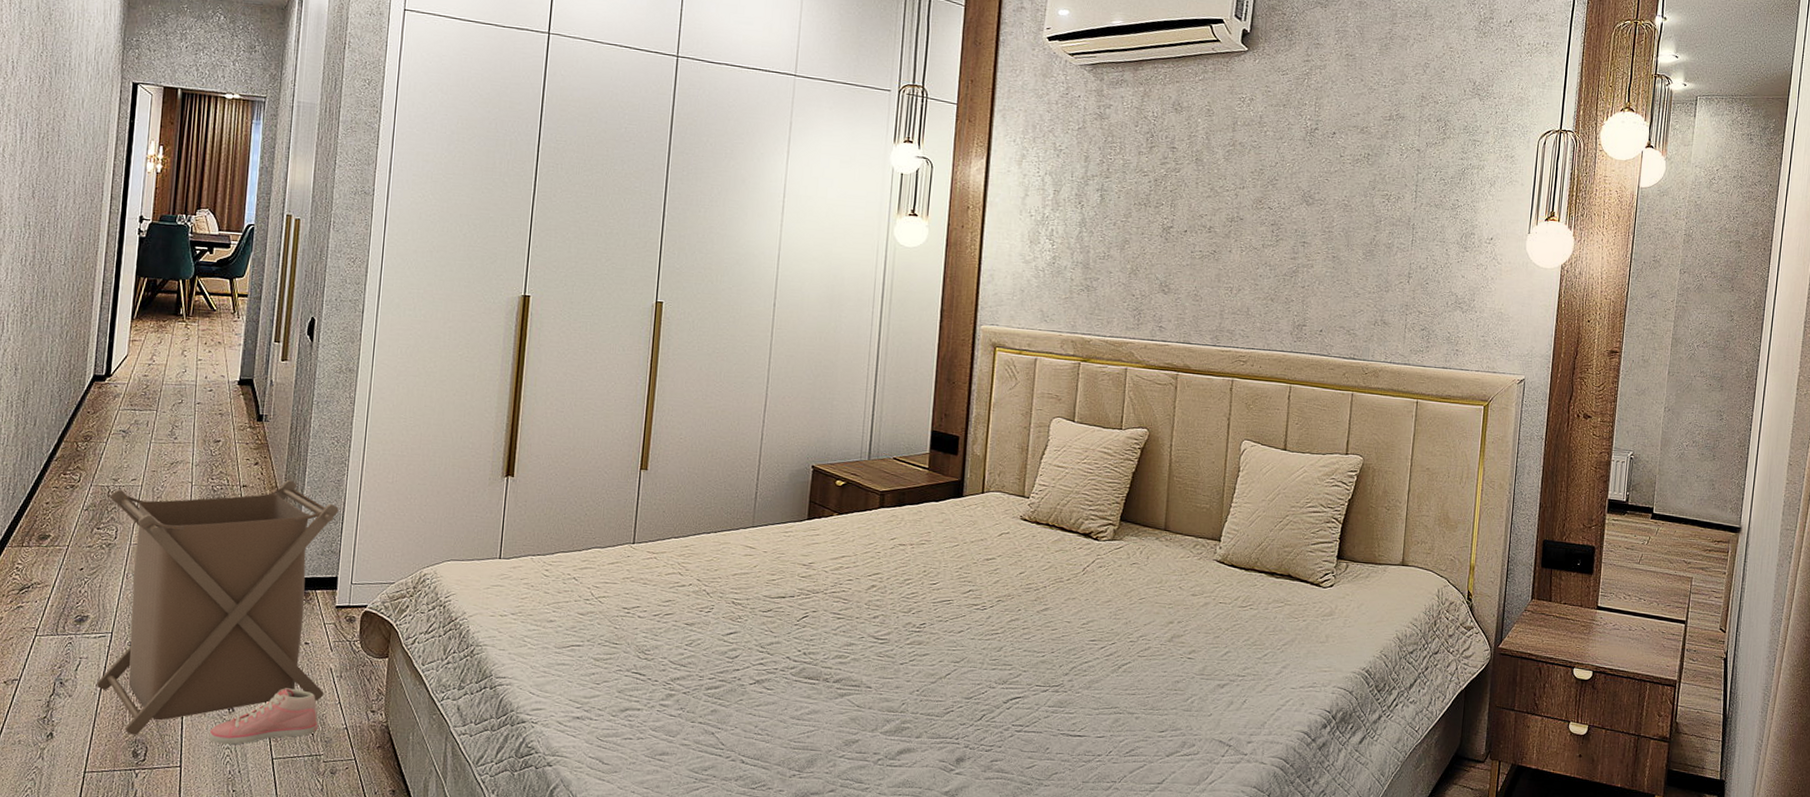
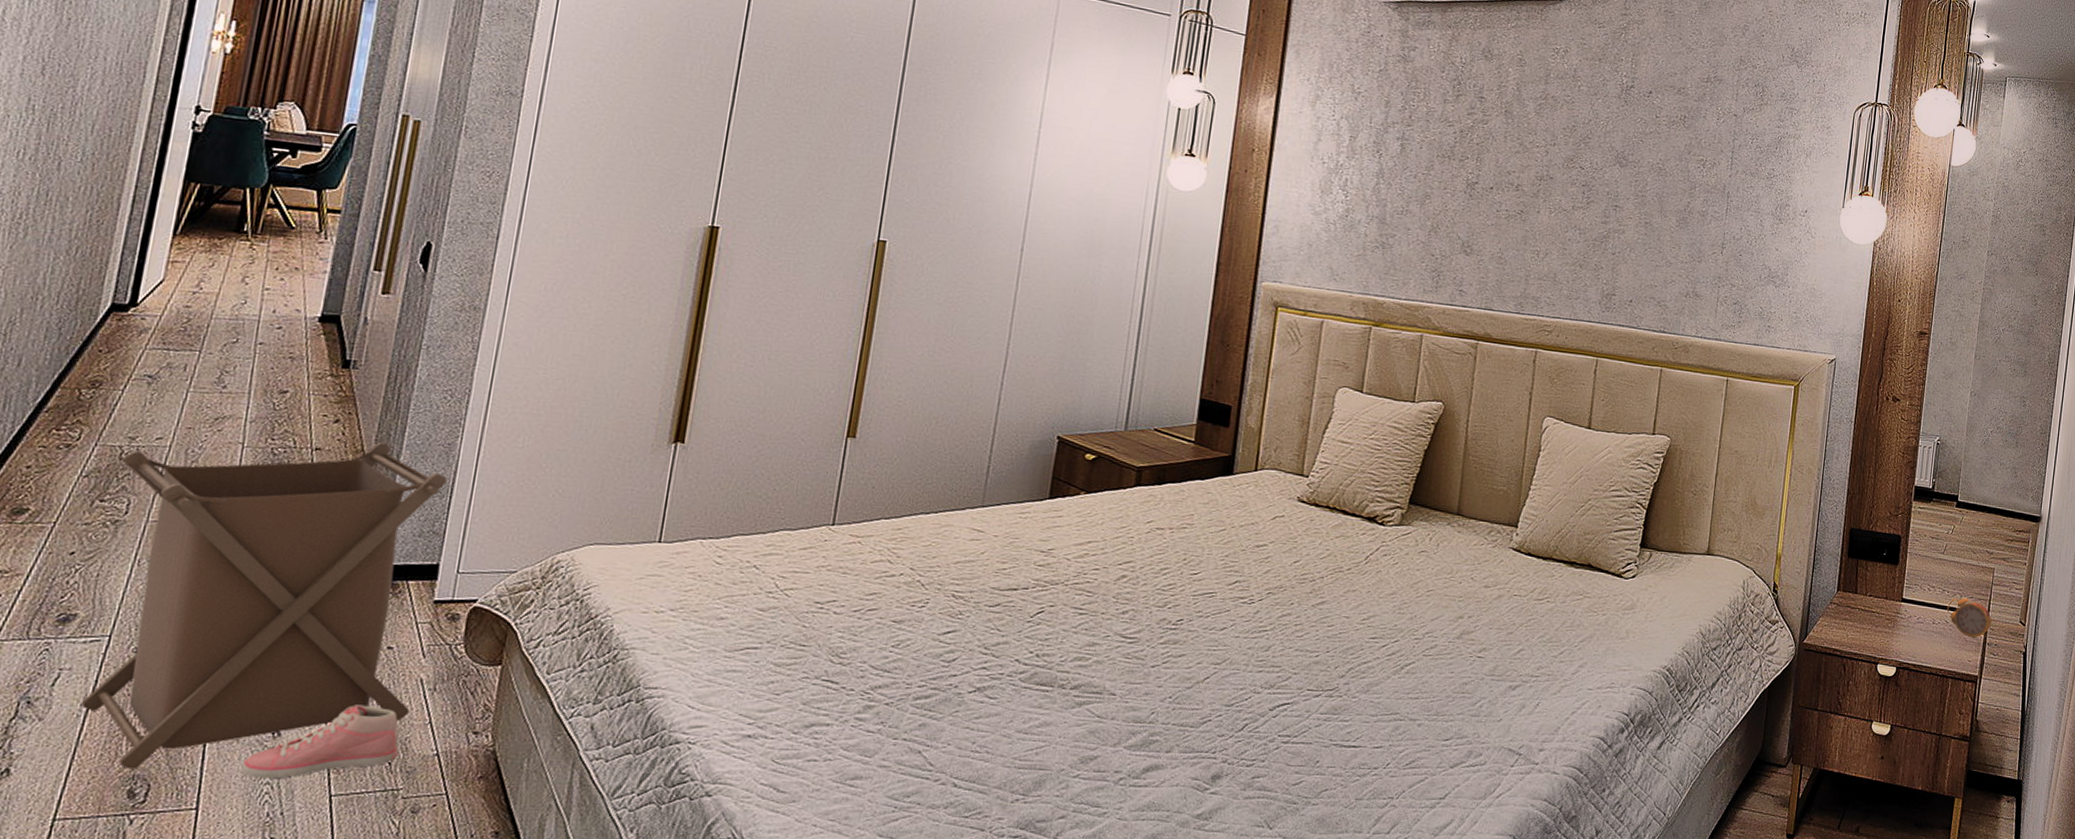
alarm clock: none [1643,605,1693,644] -> present [1946,597,1995,638]

